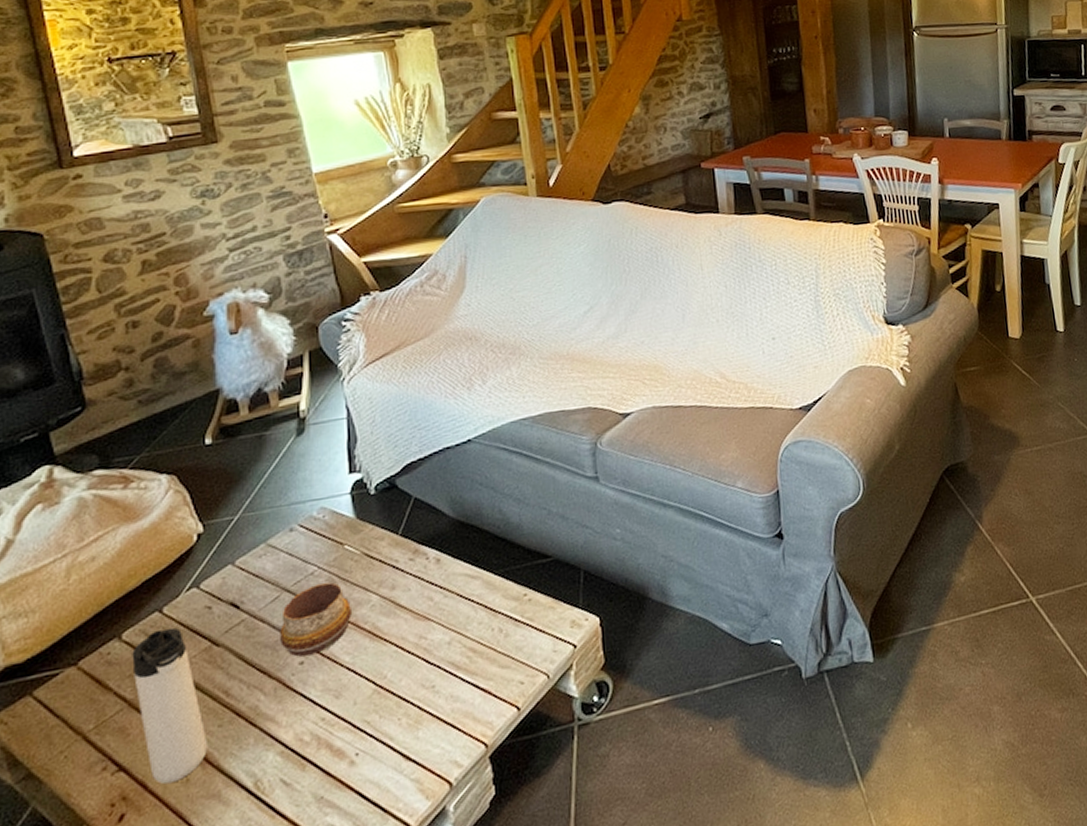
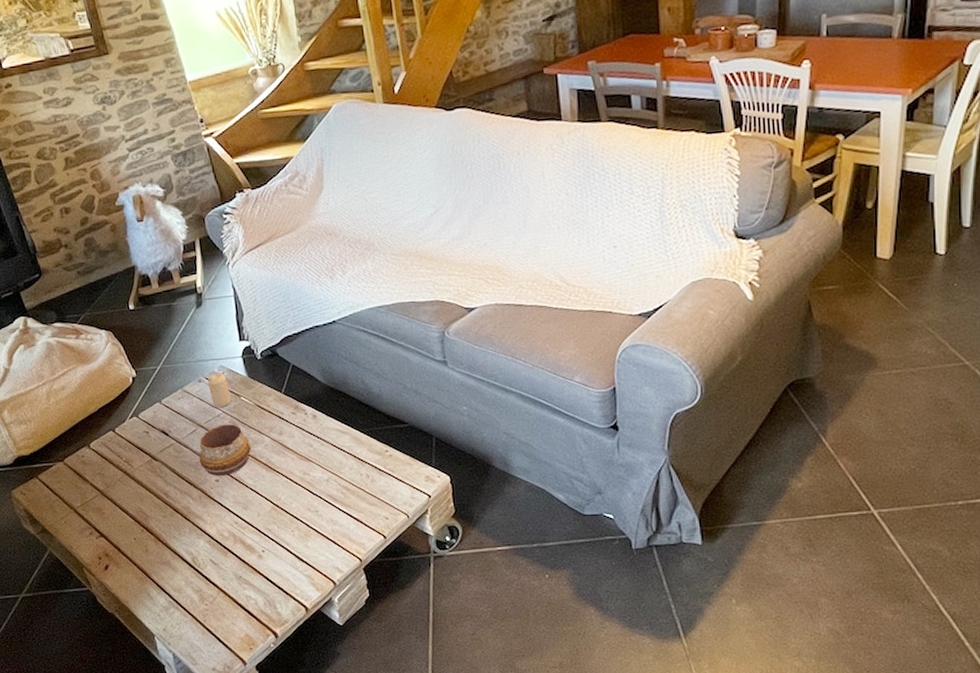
thermos bottle: present [132,627,207,785] -> none [98,443,158,551]
candle: none [301,516,332,563] -> present [207,373,232,408]

